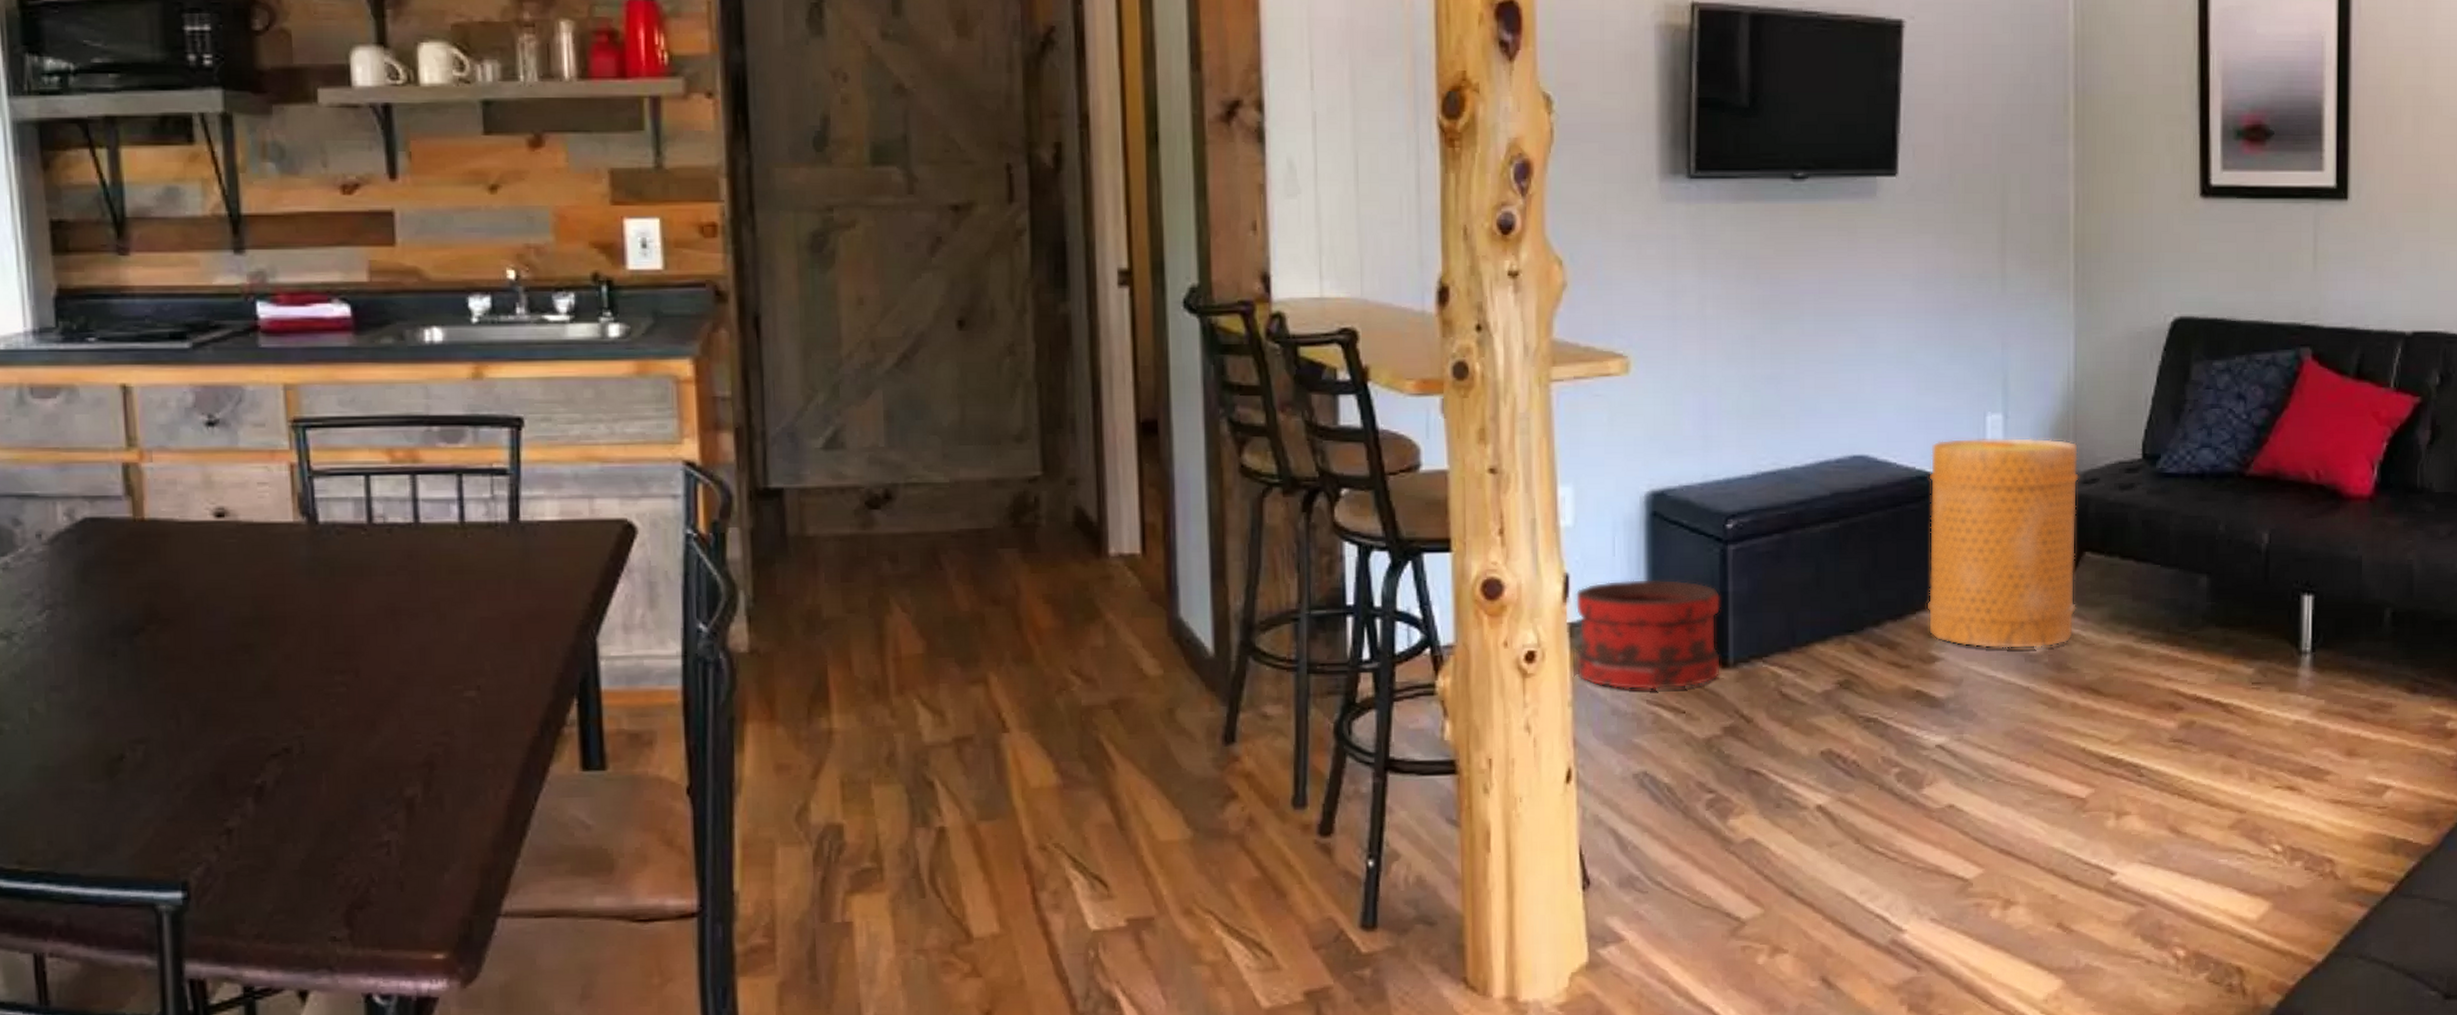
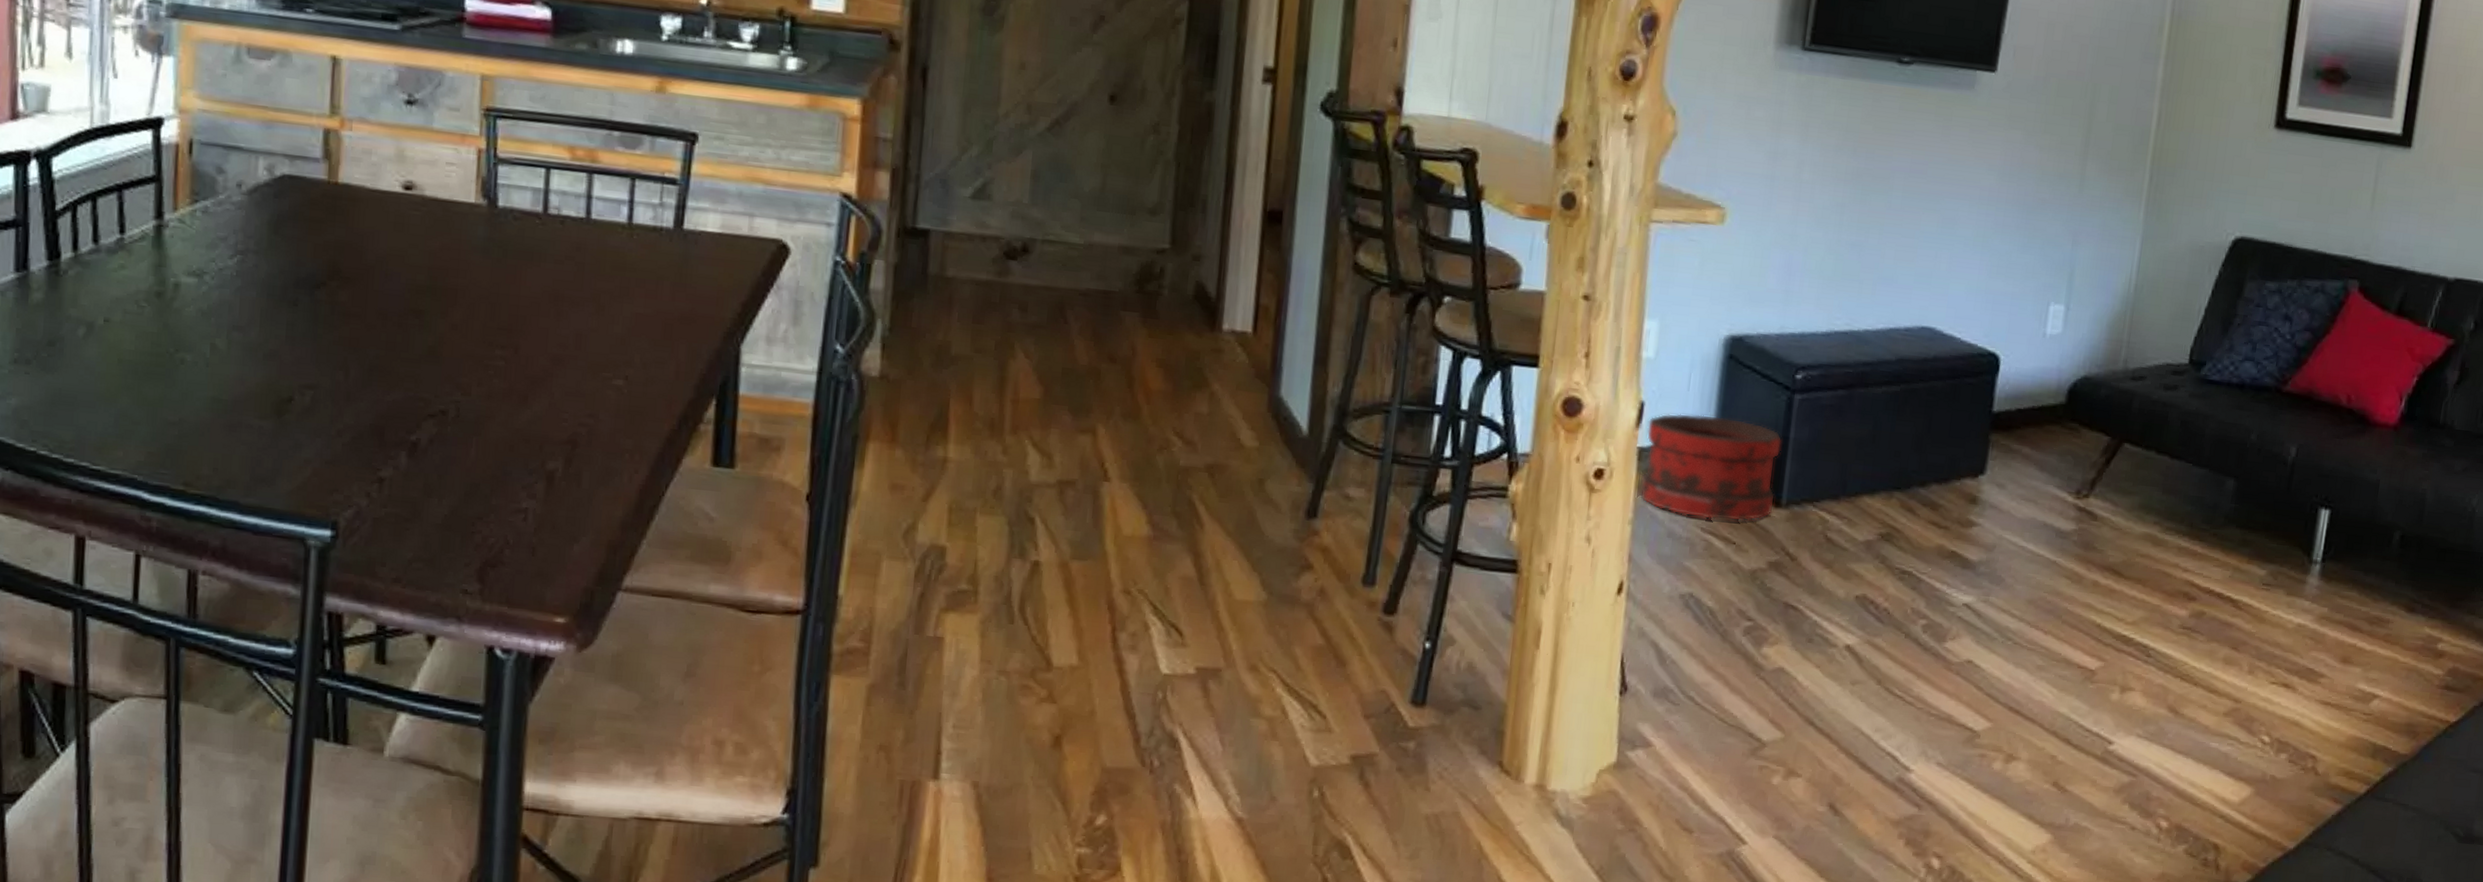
basket: present [1927,437,2079,649] -> none [1969,322,2130,527]

